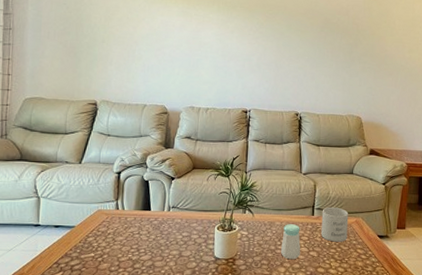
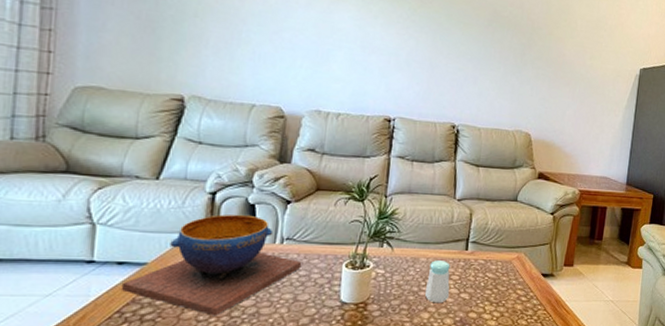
decorative bowl: none [57,188,184,268] -> present [121,214,302,316]
mug: present [321,206,349,242] -> none [475,240,510,282]

